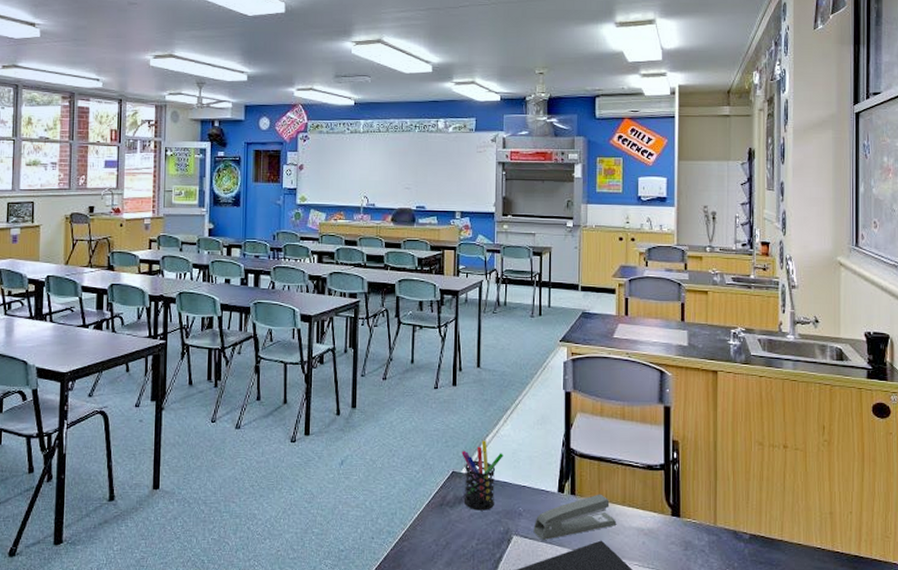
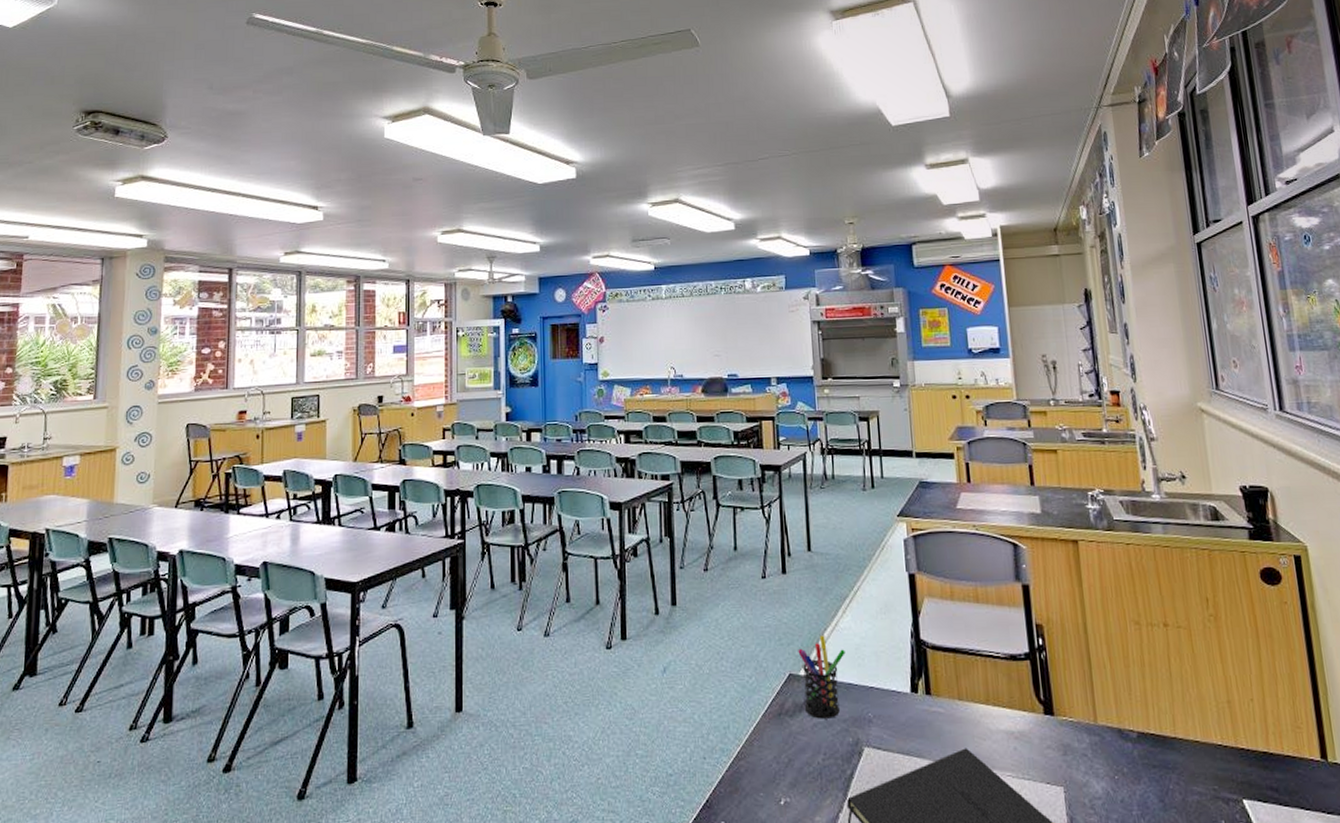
stapler: present [533,494,617,541] -> none [887,692,982,752]

